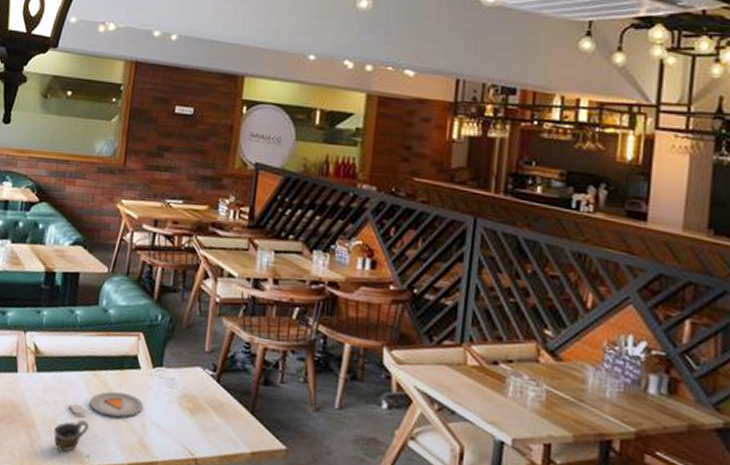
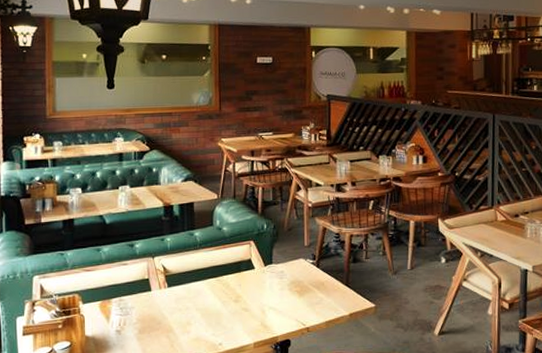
cup: present [54,419,89,452] -> none [189,317,218,345]
dinner plate: present [69,391,144,417] -> none [199,290,261,314]

